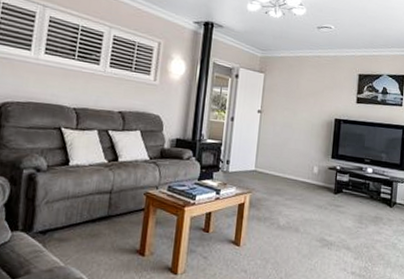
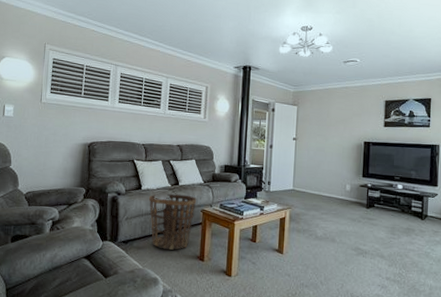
basket: none [78,171,140,242] -> present [149,193,197,250]

